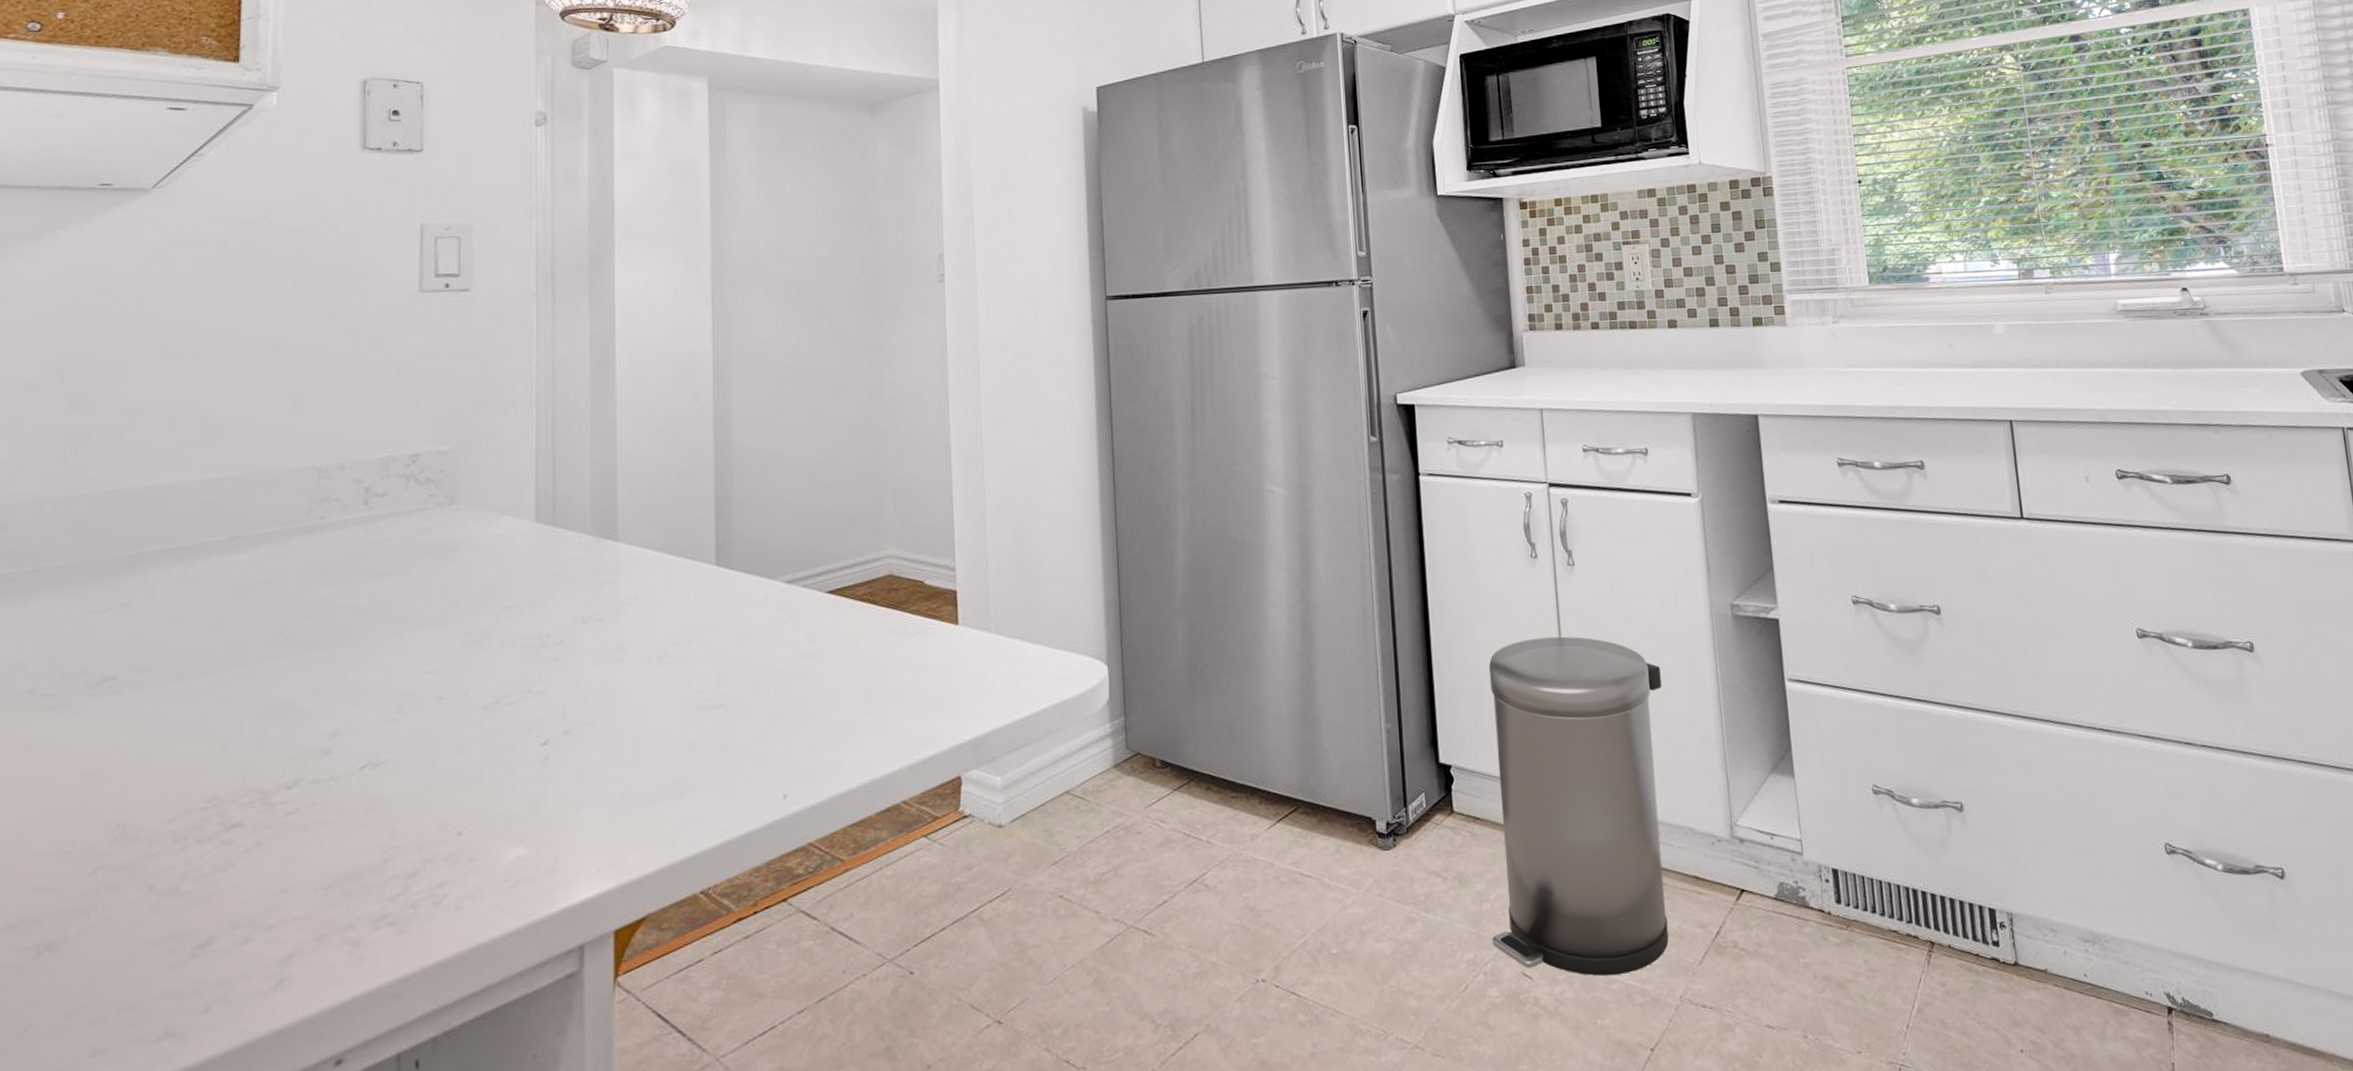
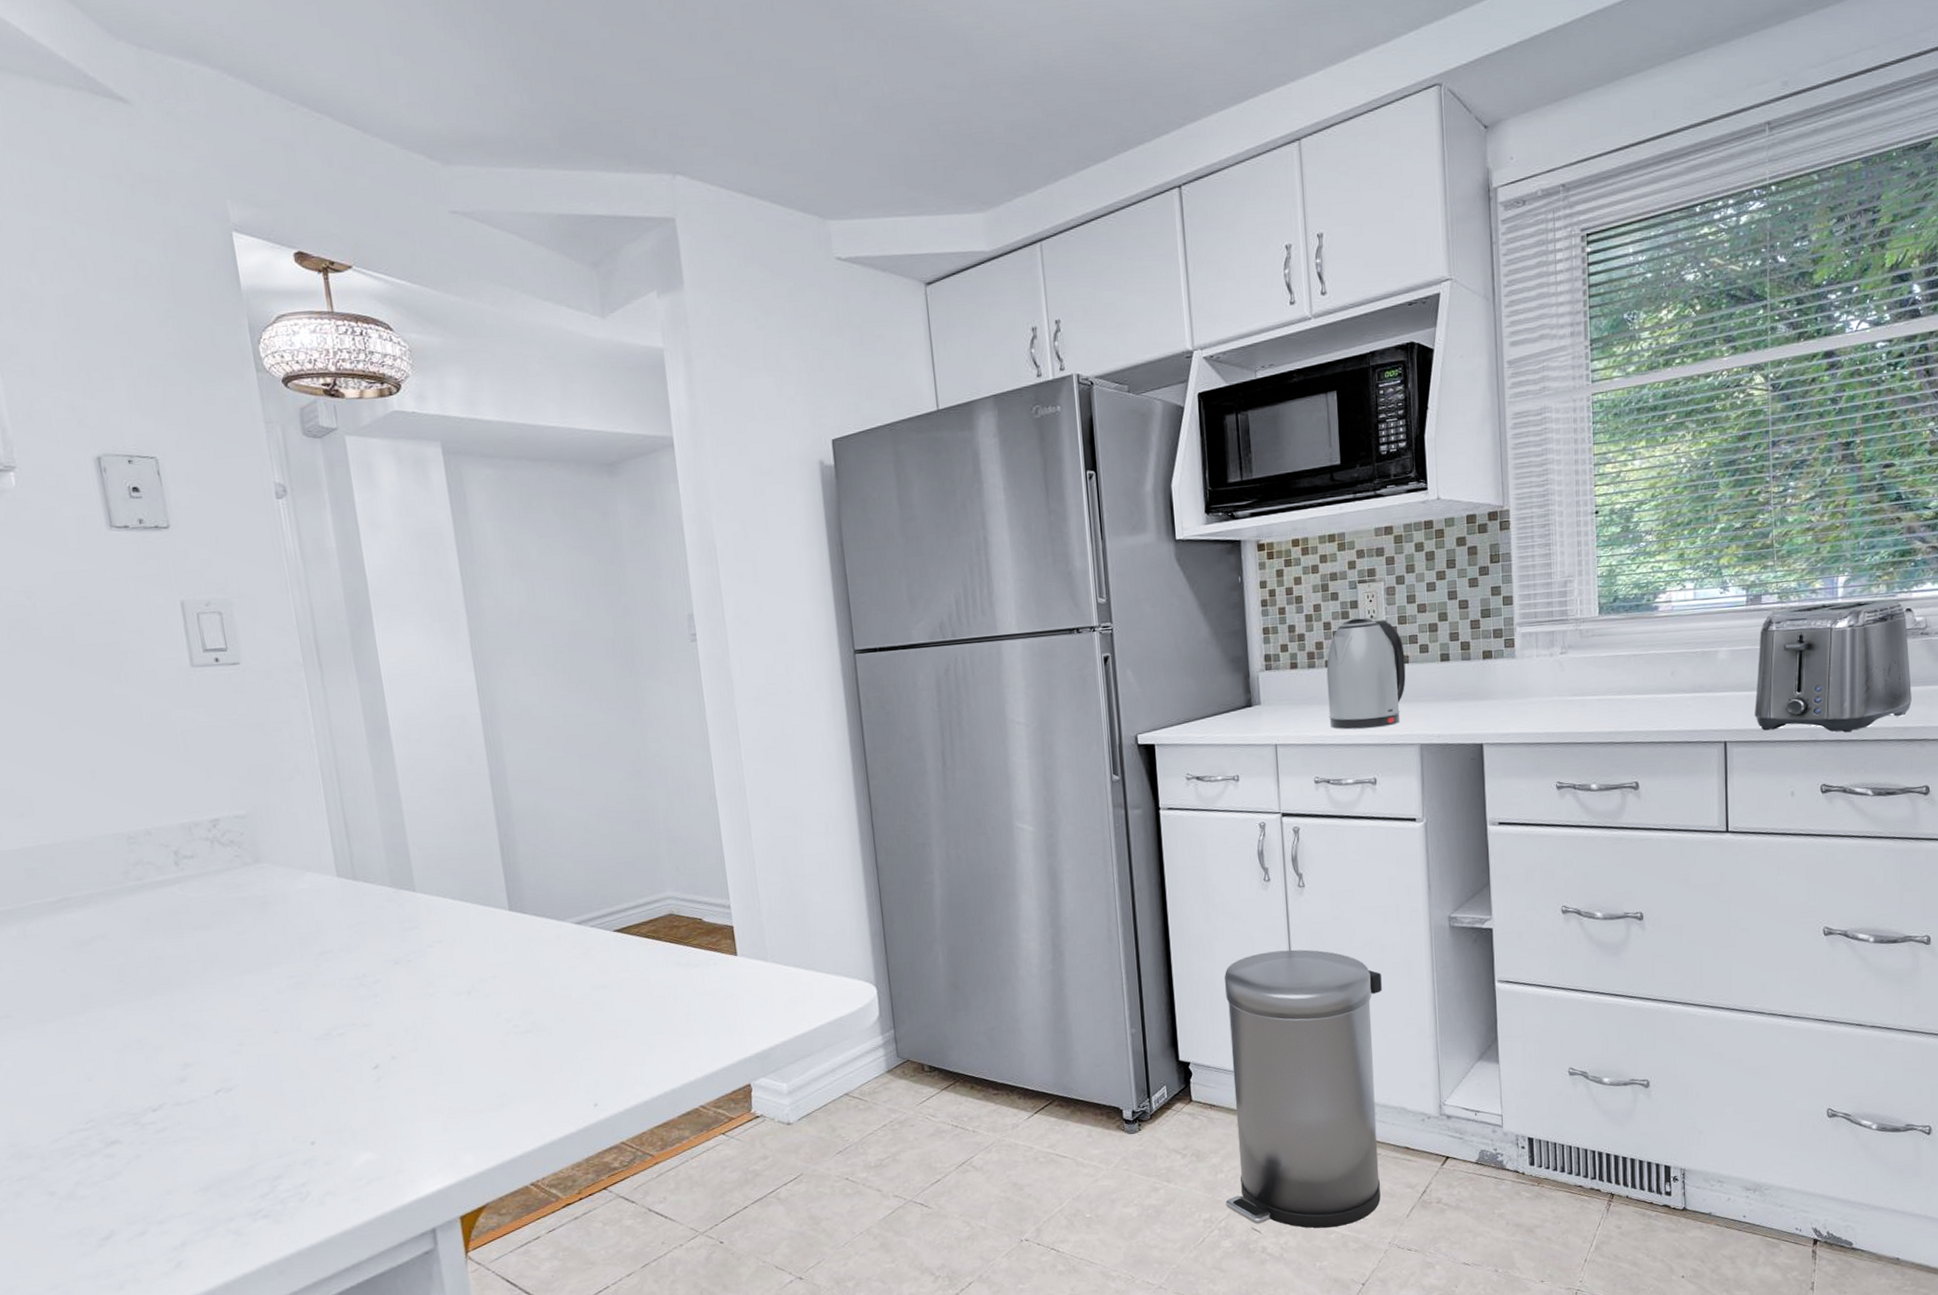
kettle: none [1592,280,1675,395] -> present [1326,618,1406,730]
toaster: none [2035,277,2200,415] -> present [1755,599,1912,733]

